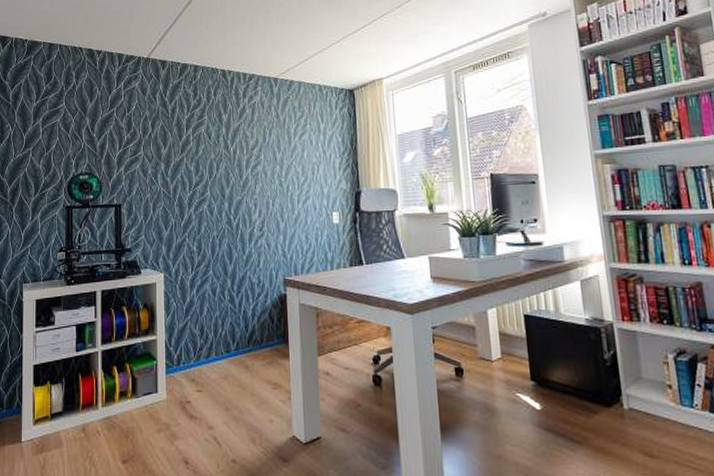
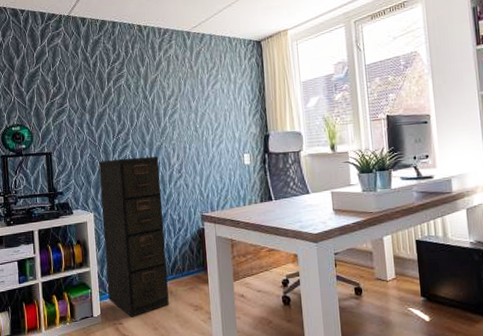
filing cabinet: none [172,212,244,395] -> present [99,156,169,317]

